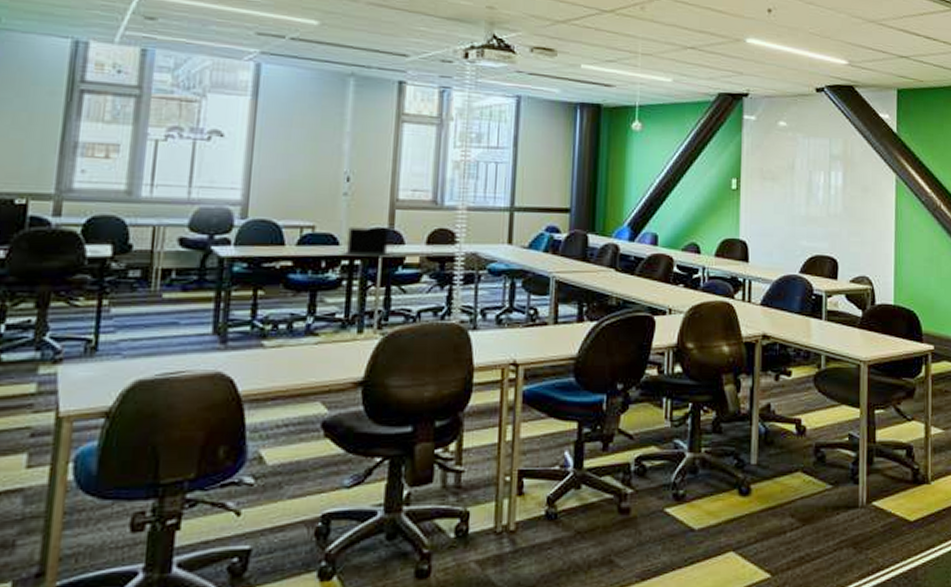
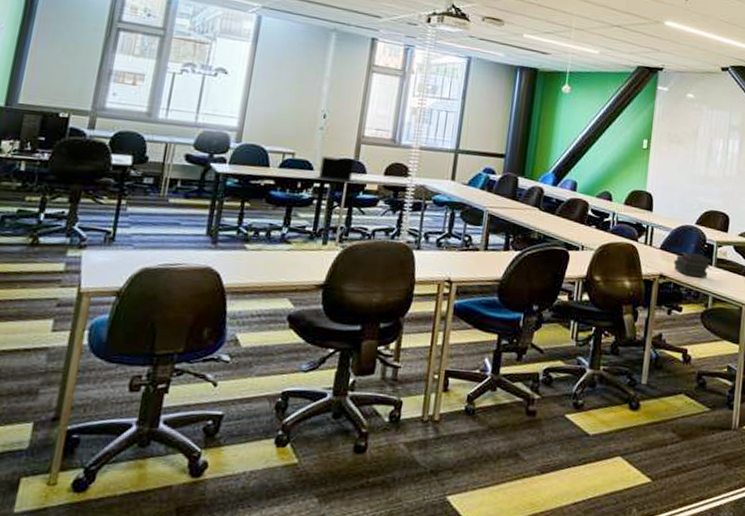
books: none [777,306,821,335] -> present [673,252,711,278]

